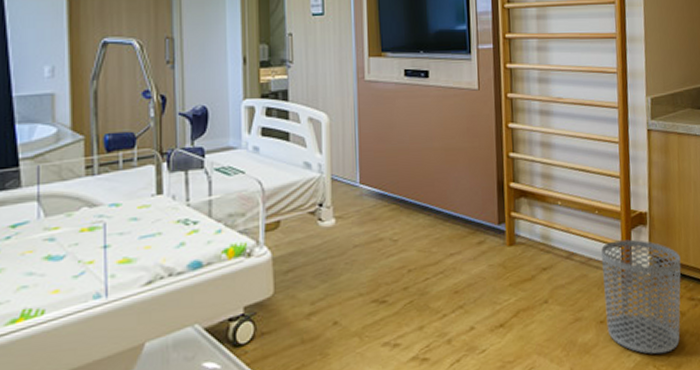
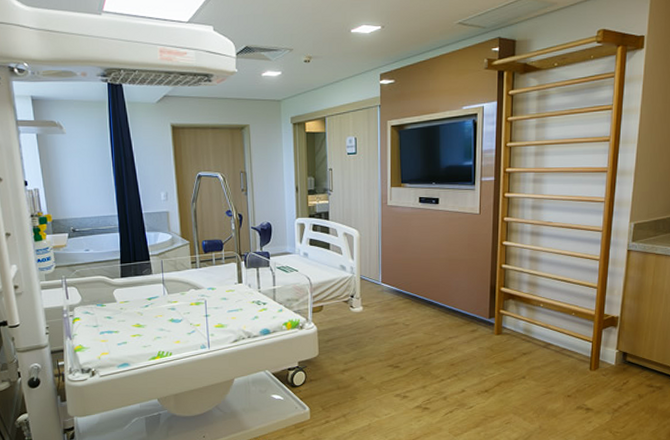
waste bin: present [601,239,681,355] -> none [573,337,645,424]

